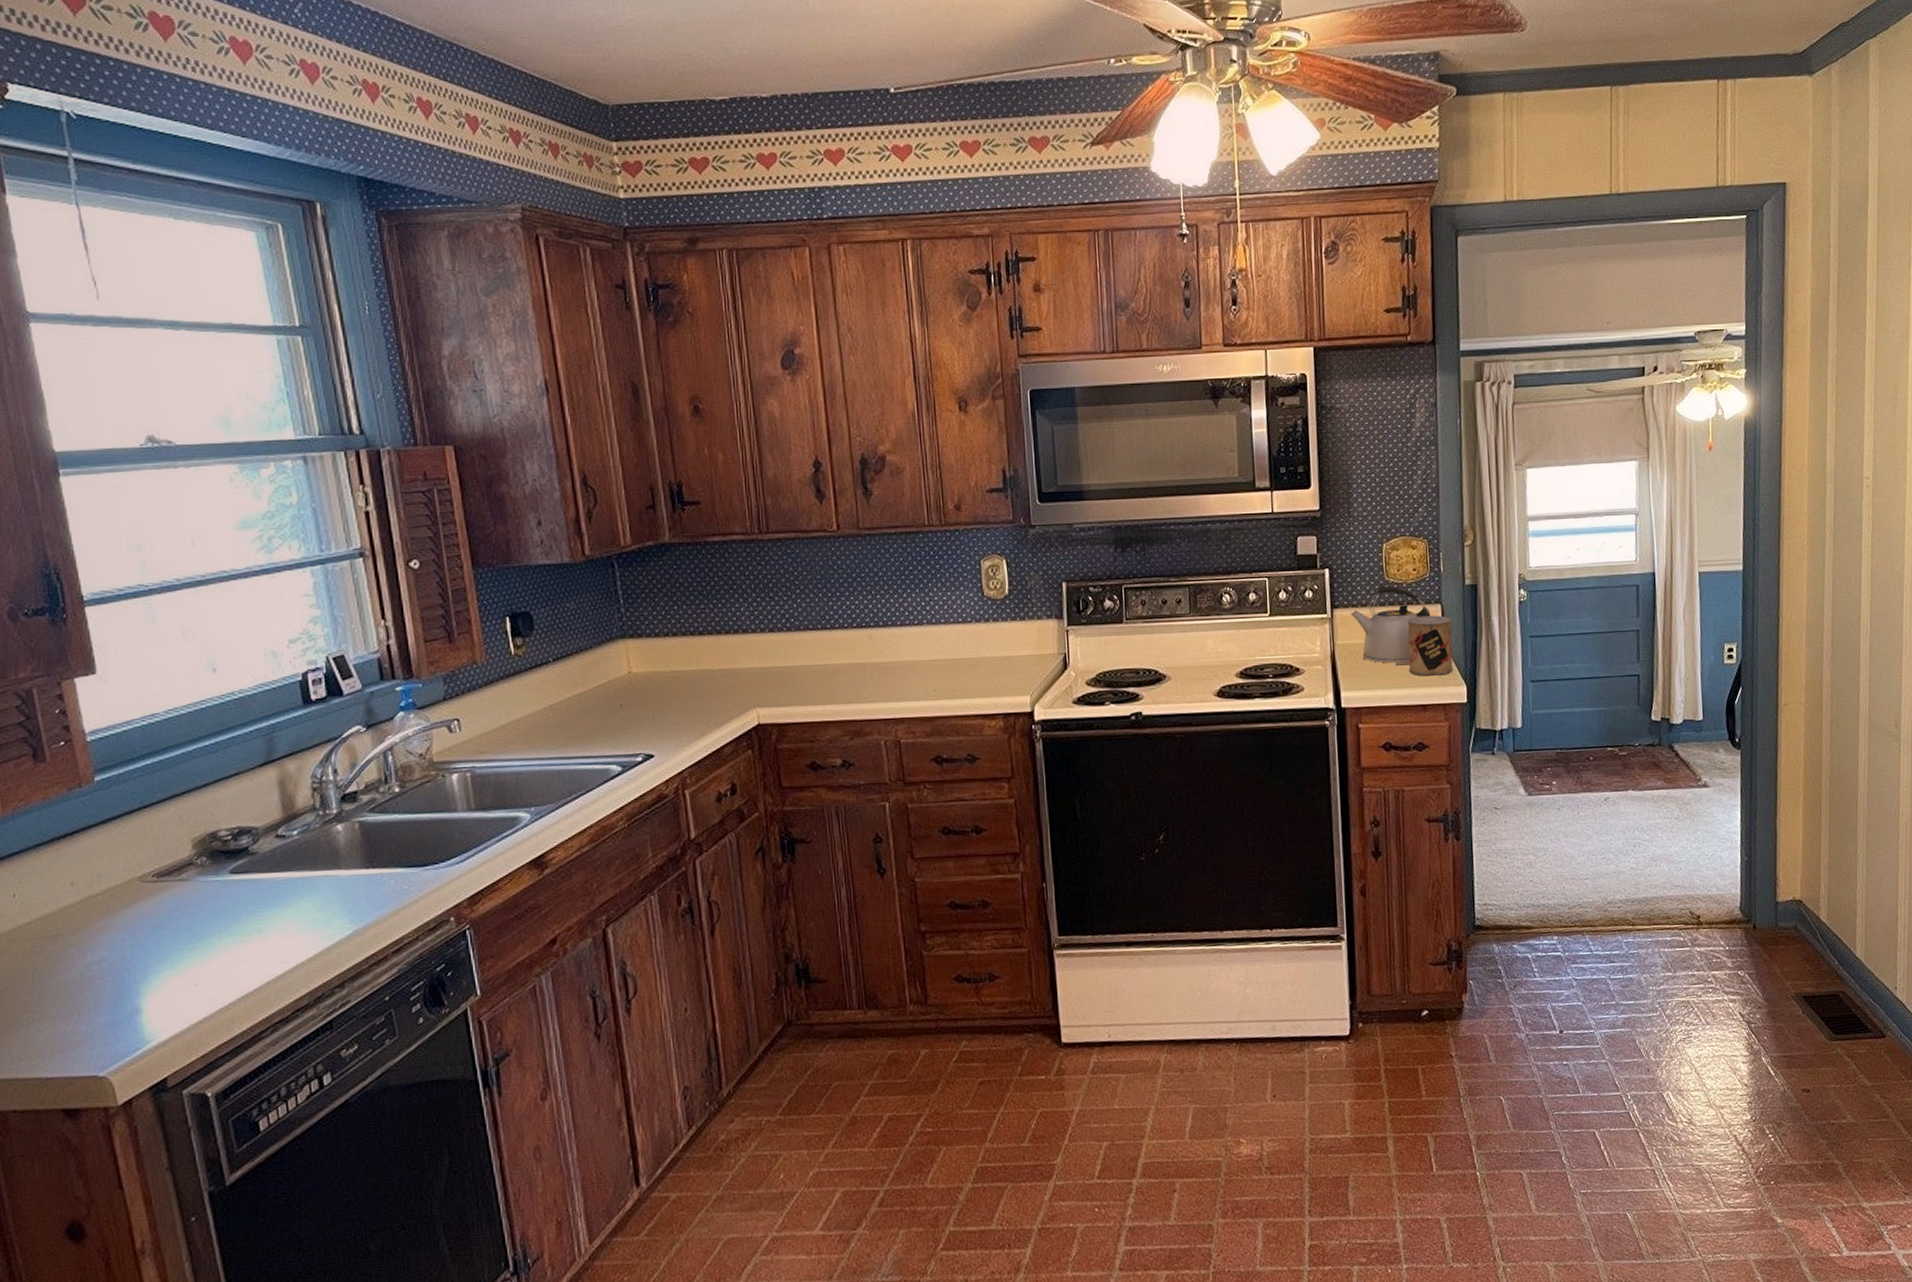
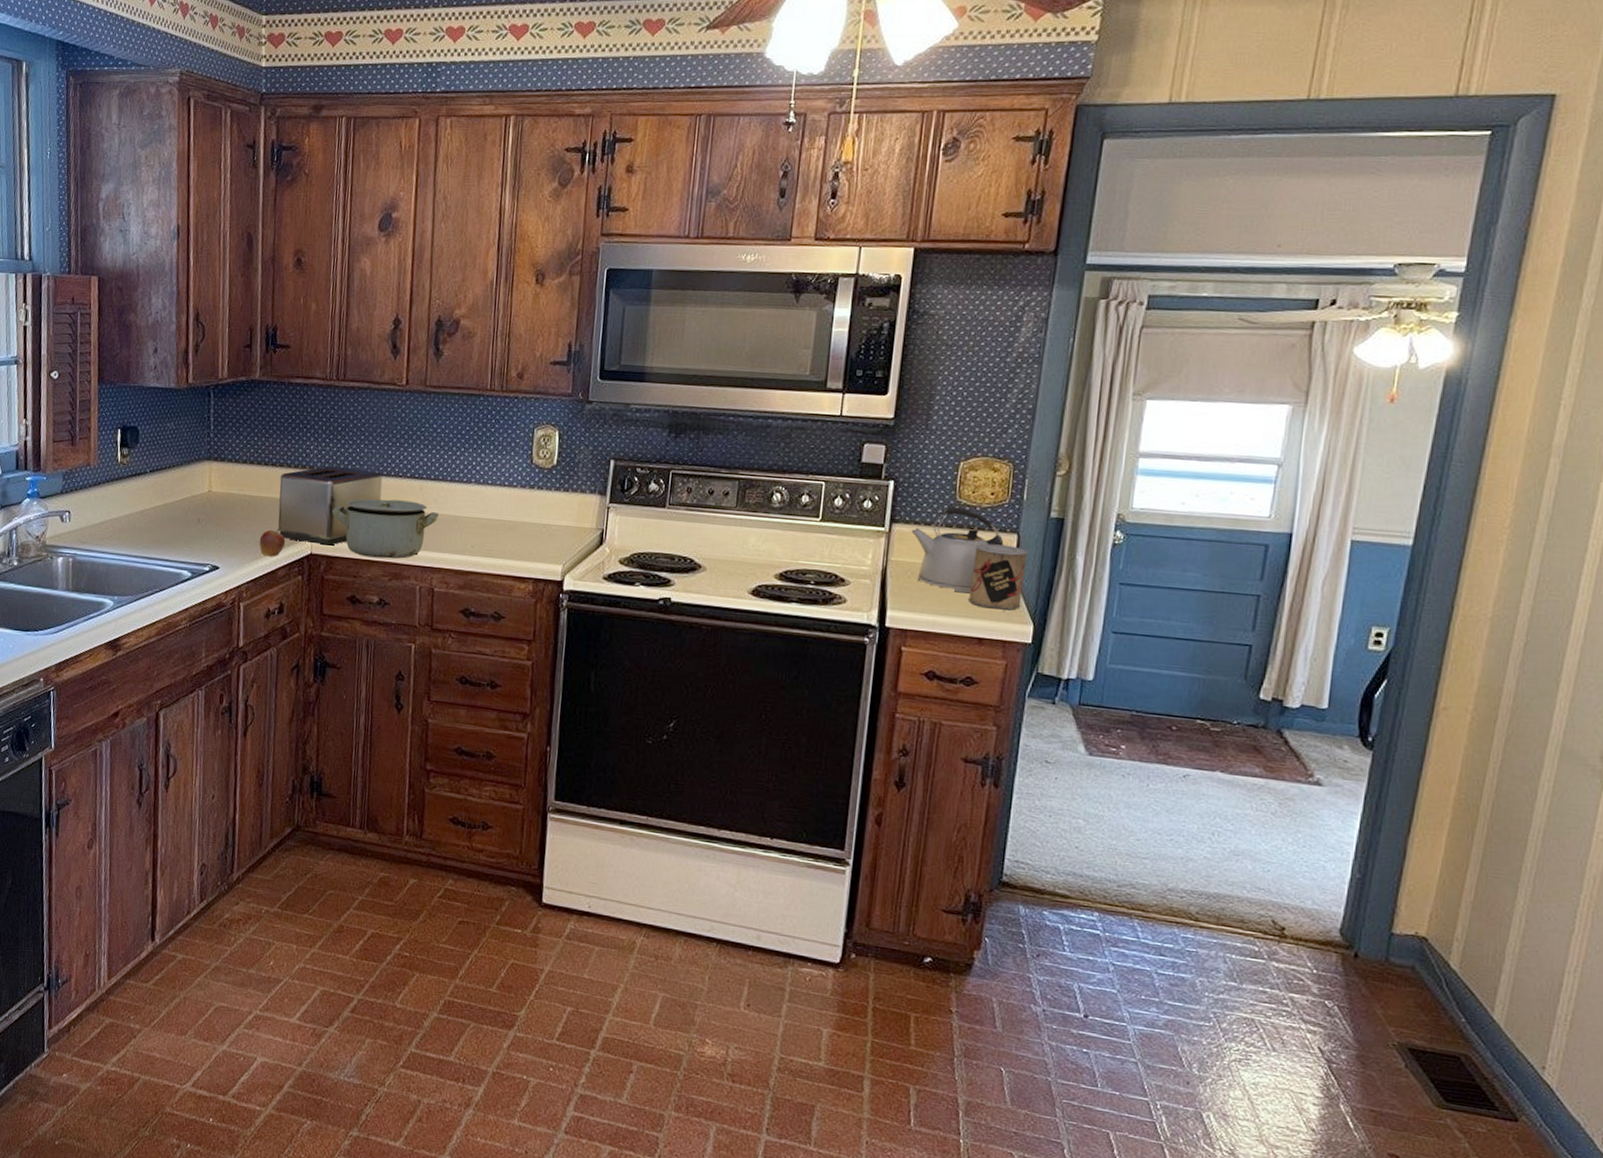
fruit: none [697,701,728,735] -> present [259,528,286,557]
toaster: none [710,625,829,713] -> present [278,465,383,546]
cooking pot: none [776,652,894,719] -> present [332,499,439,559]

